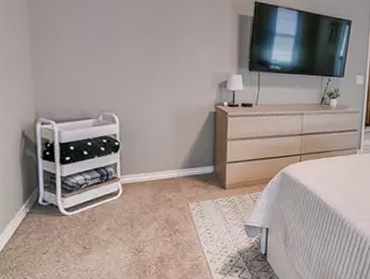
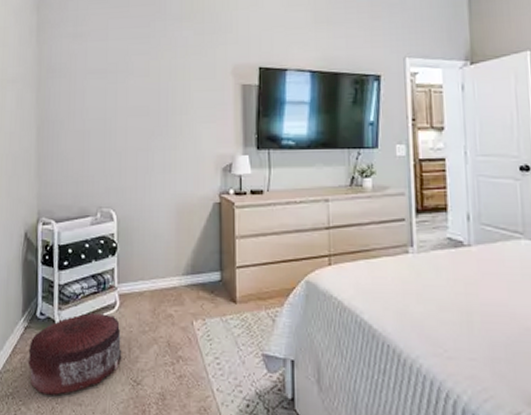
pouf: none [31,198,125,265] -> present [28,311,122,395]

